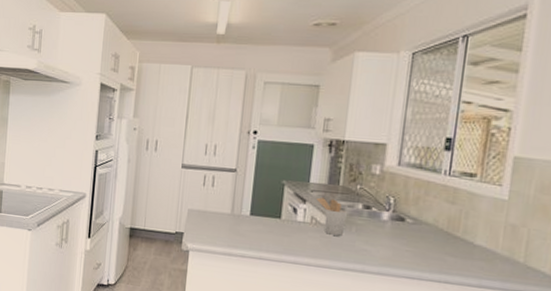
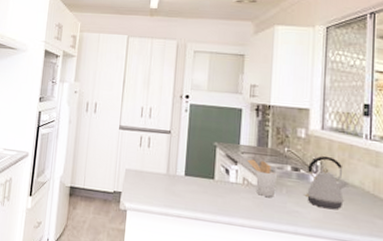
kettle: none [374,193,422,248] -> present [304,155,349,210]

